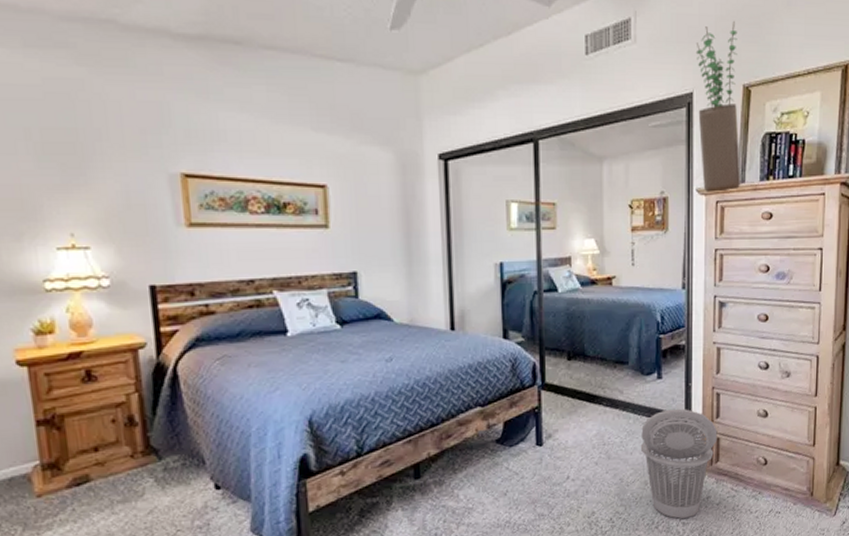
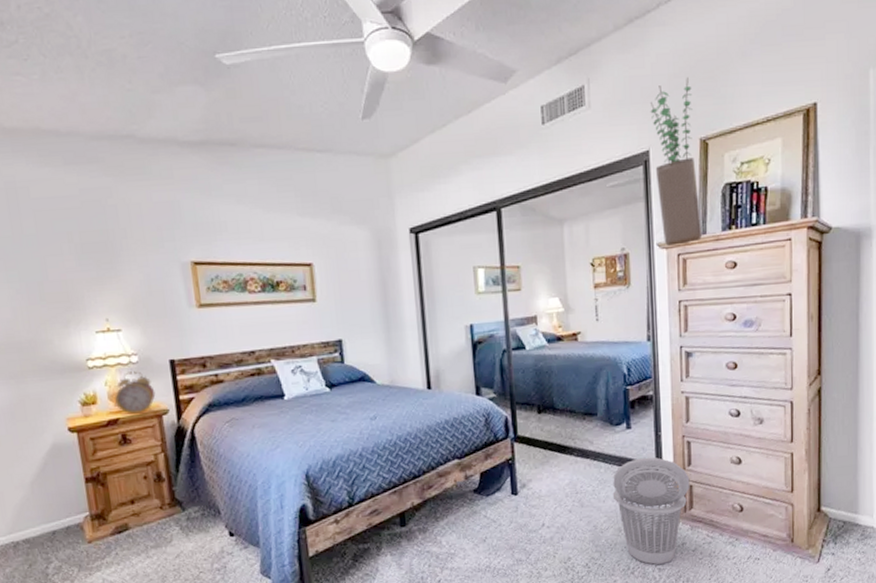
alarm clock: none [78,297,131,348] -> present [114,371,156,416]

